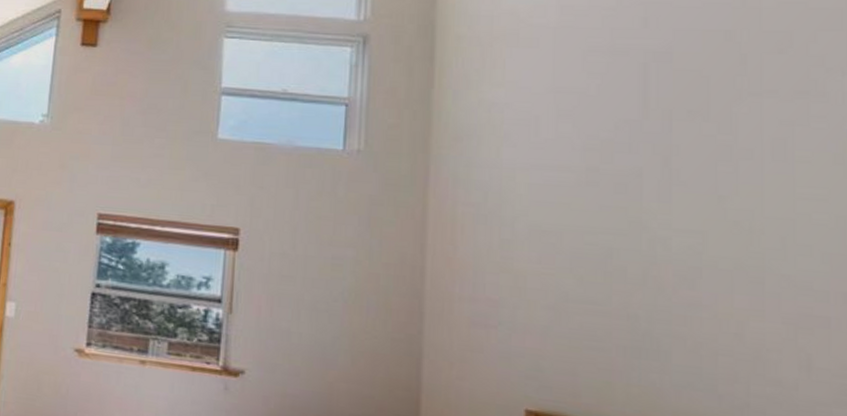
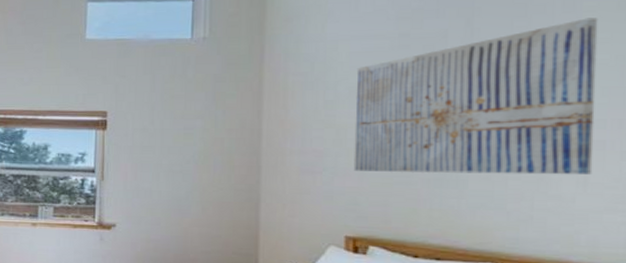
wall art: none [535,169,817,358] -> present [353,17,598,176]

